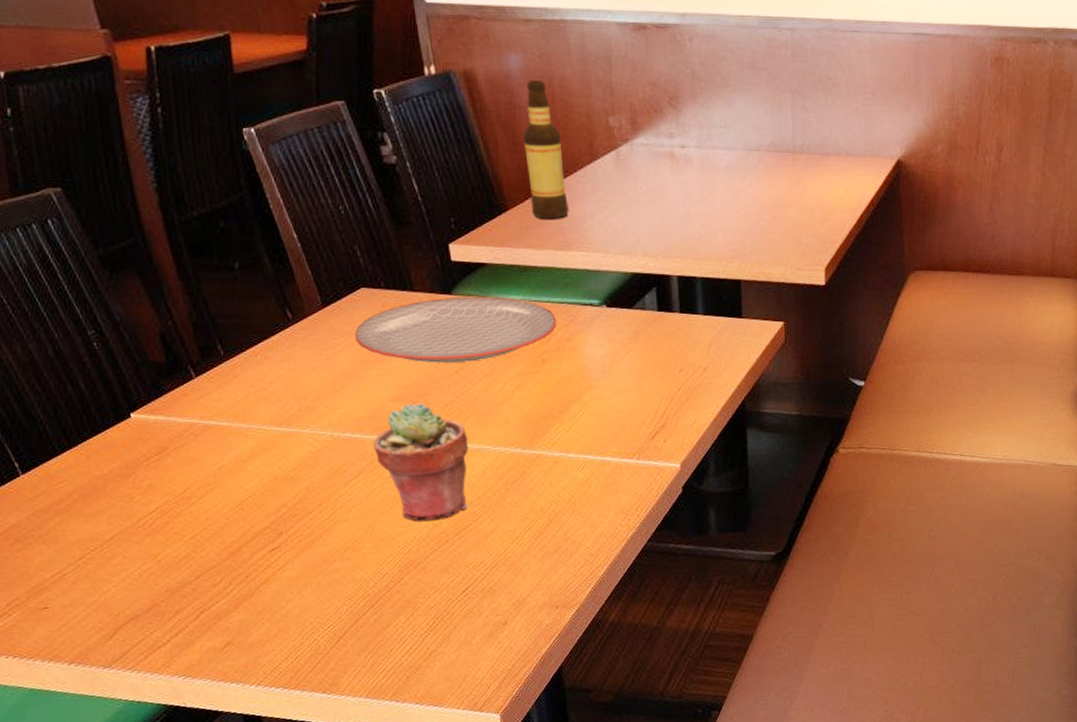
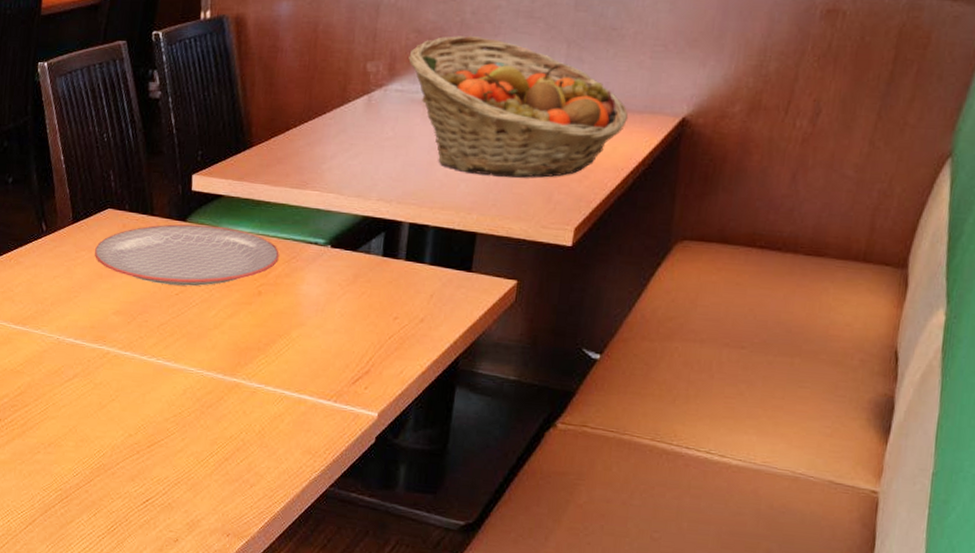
potted succulent: present [373,403,469,521] -> none [91,318,176,430]
bottle: present [523,79,569,219] -> none [274,25,316,158]
fruit basket: none [648,87,854,224] -> present [408,35,629,178]

